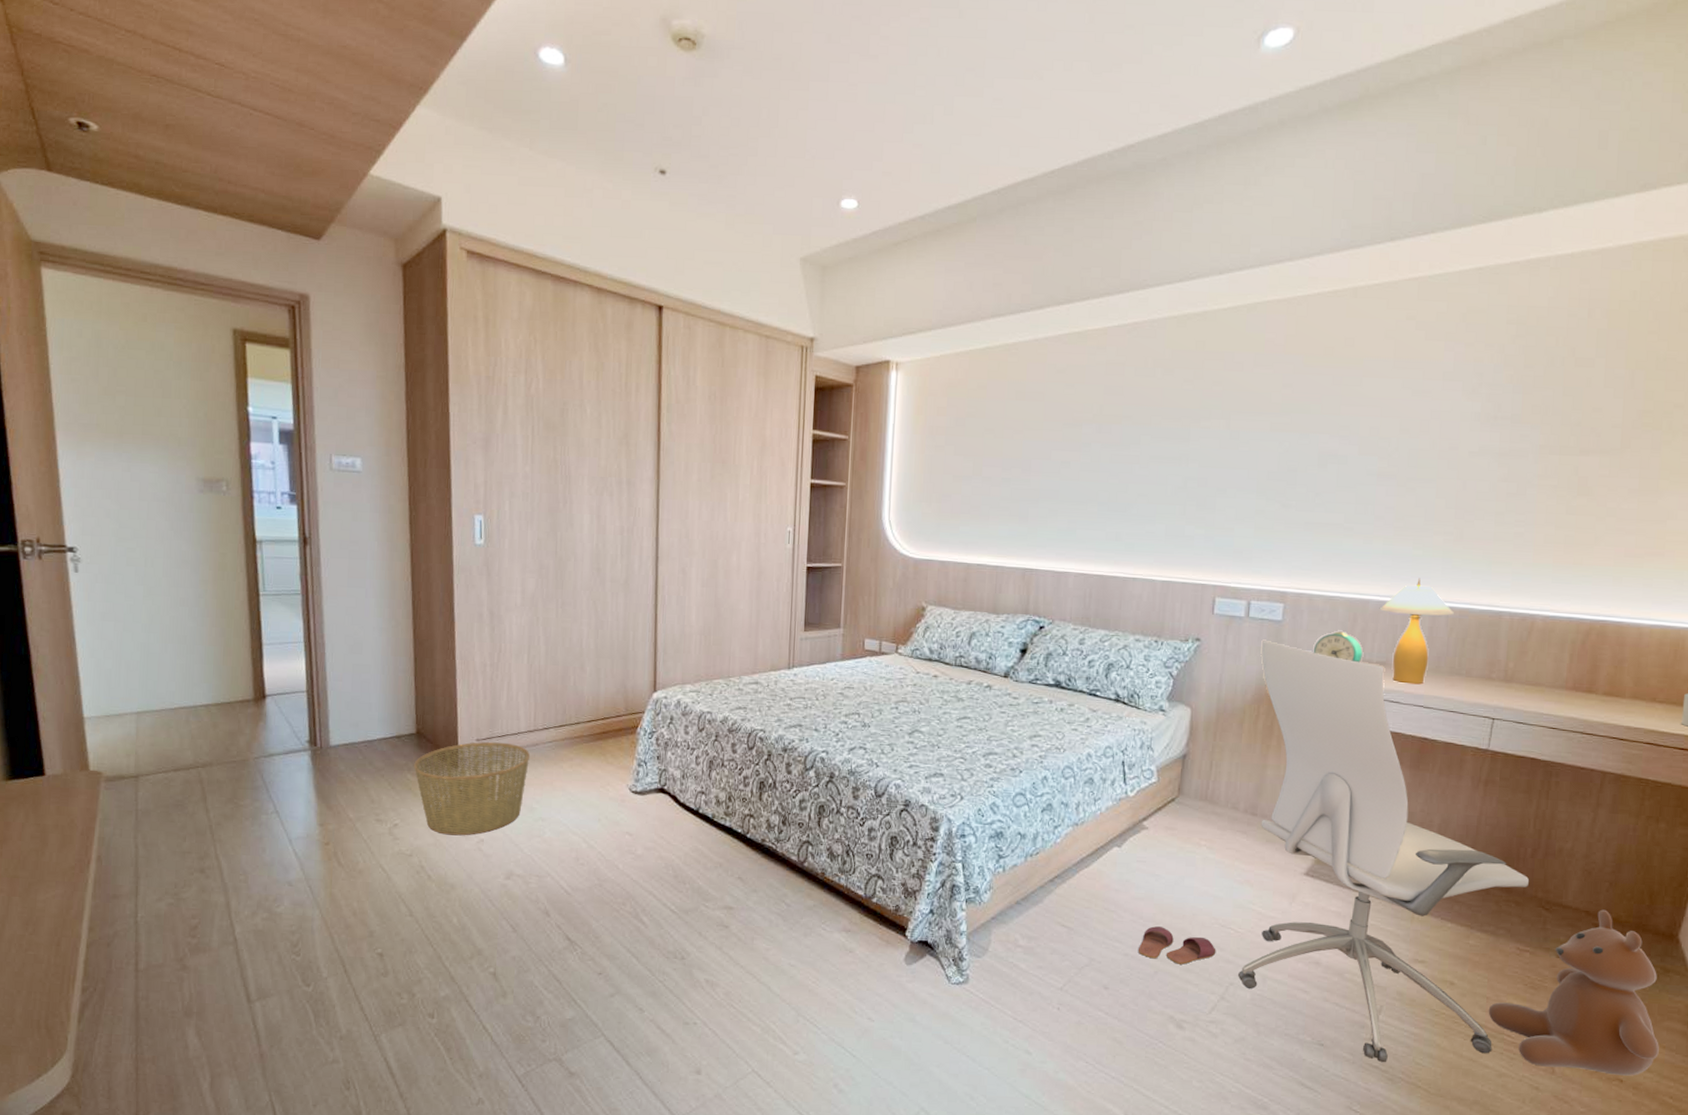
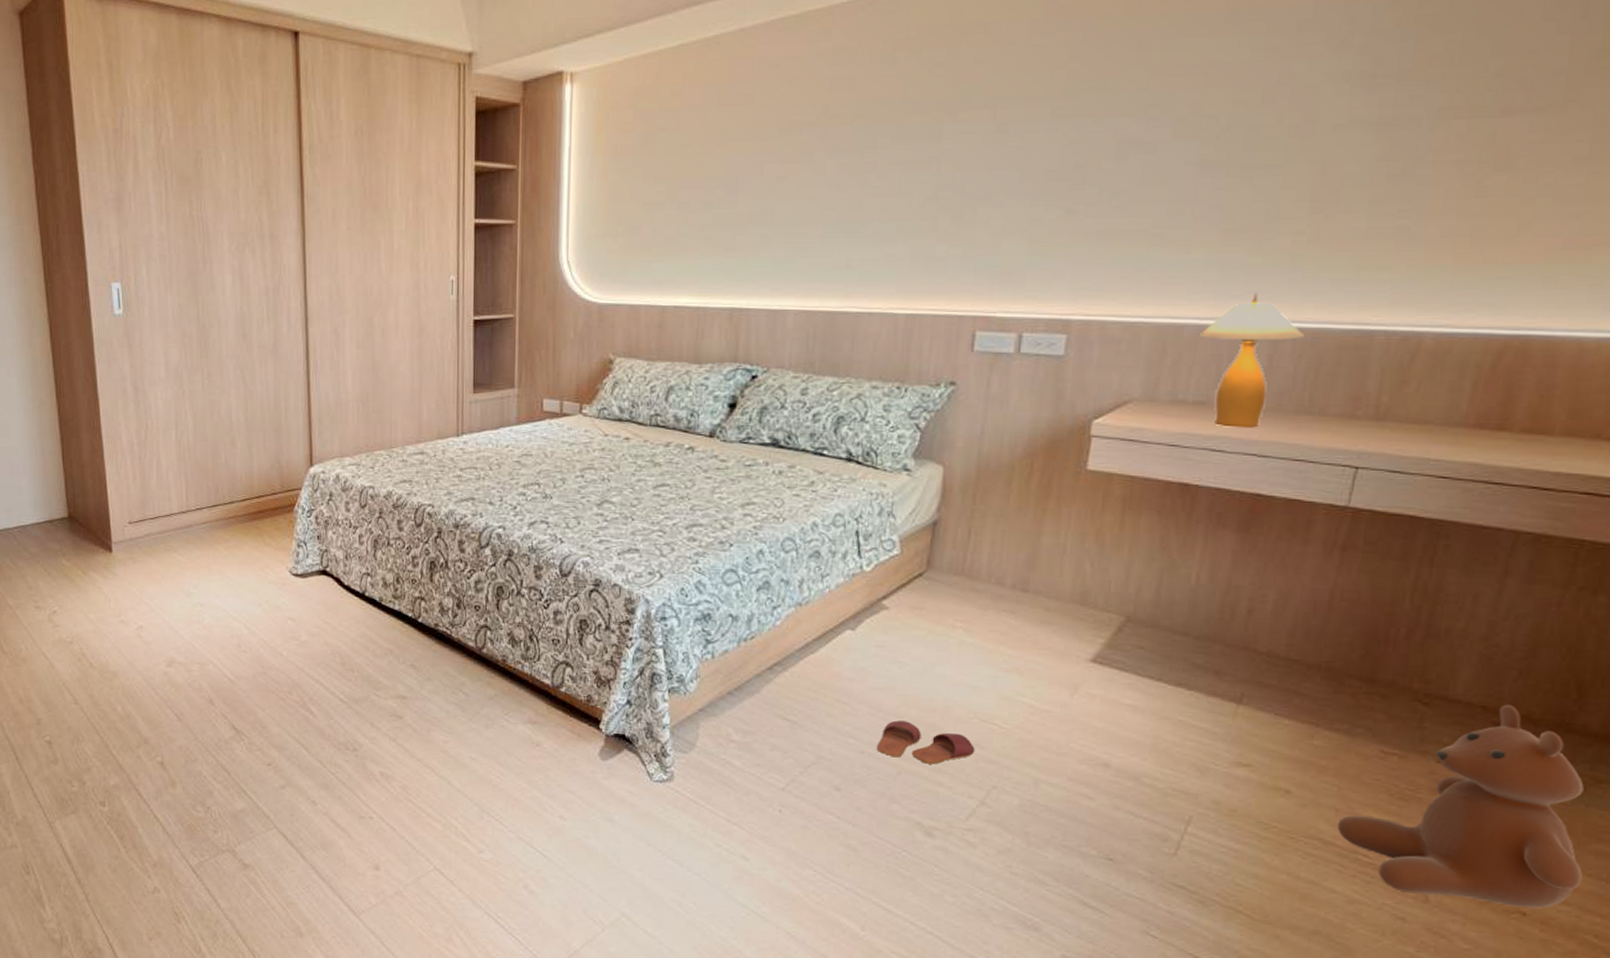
basket: present [414,741,530,836] -> none [68,524,184,622]
office chair: present [1237,641,1529,1063] -> none [1002,381,1401,883]
alarm clock: present [1313,631,1363,663] -> none [1105,365,1174,404]

